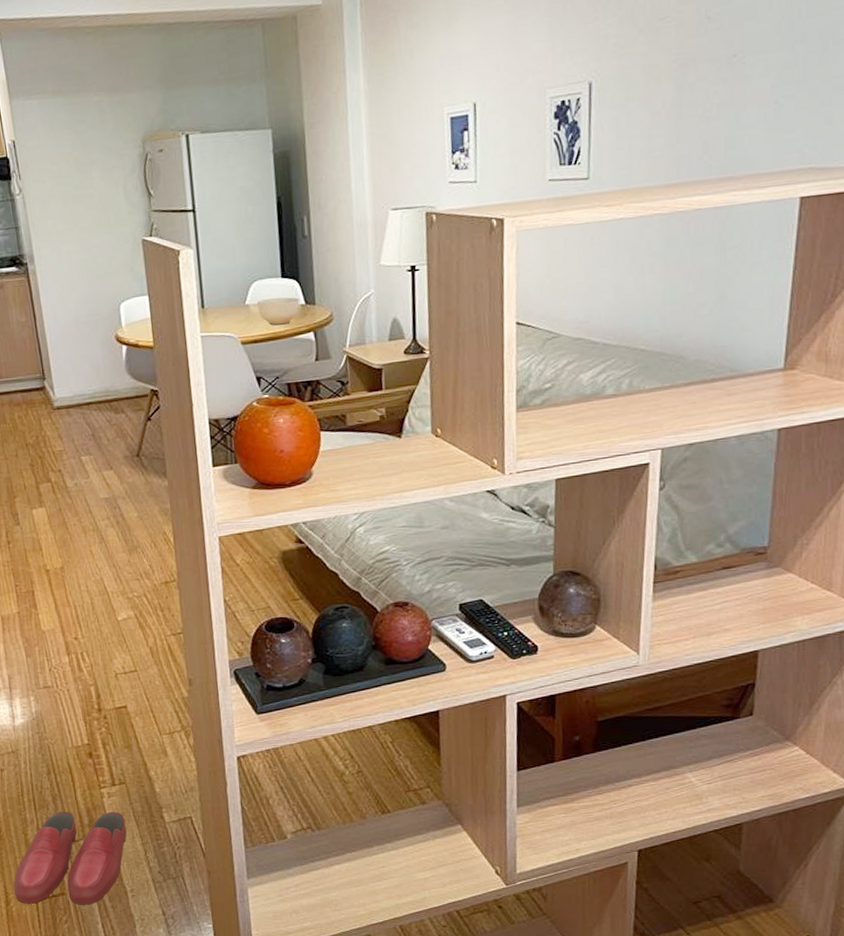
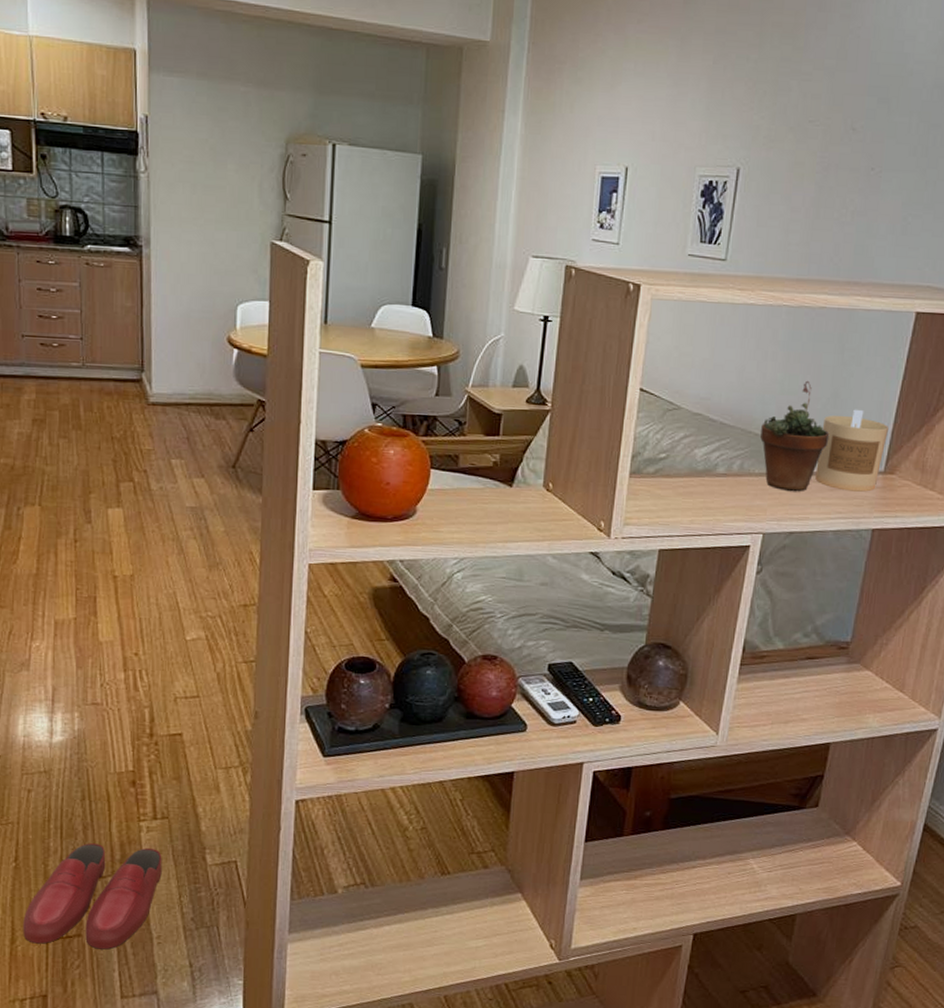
bowl: present [257,297,300,325] -> none [383,325,427,354]
succulent plant: none [647,287,721,404] -> present [760,380,830,492]
candle: none [710,308,785,394] -> present [815,409,890,492]

